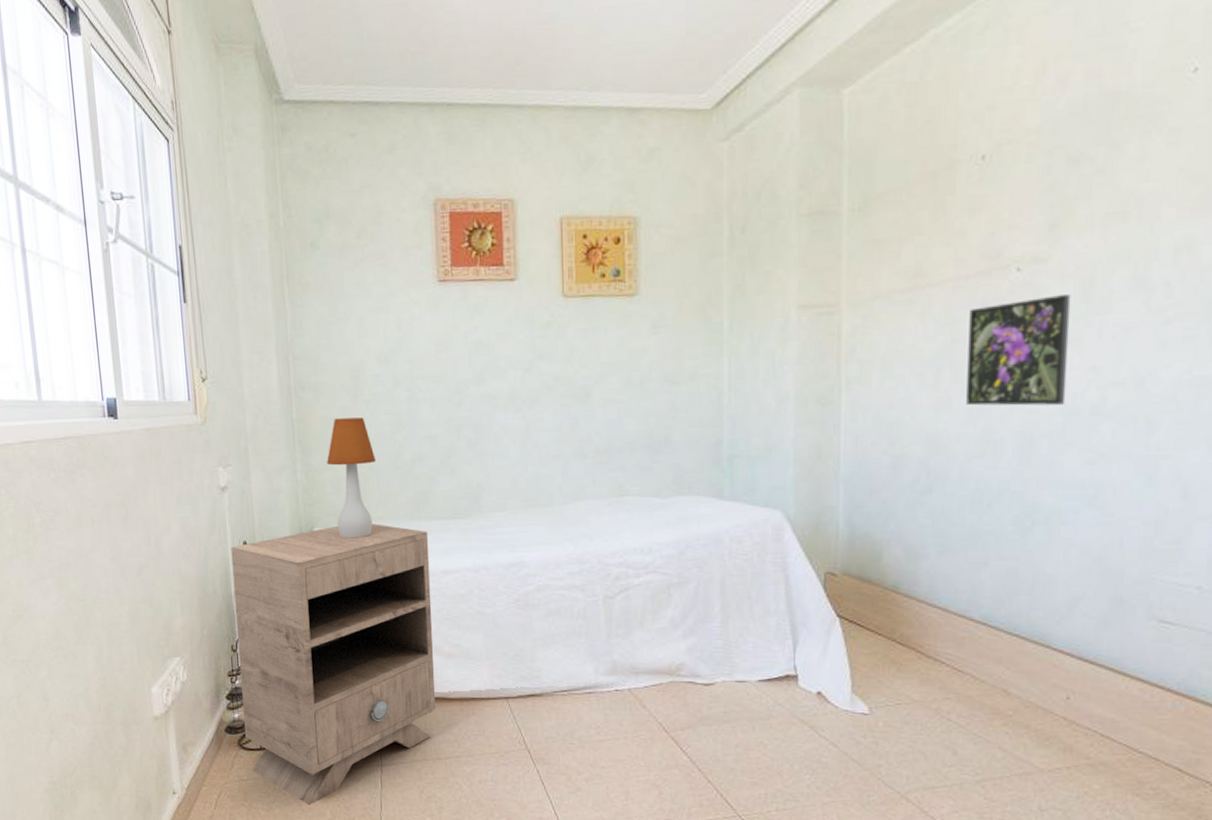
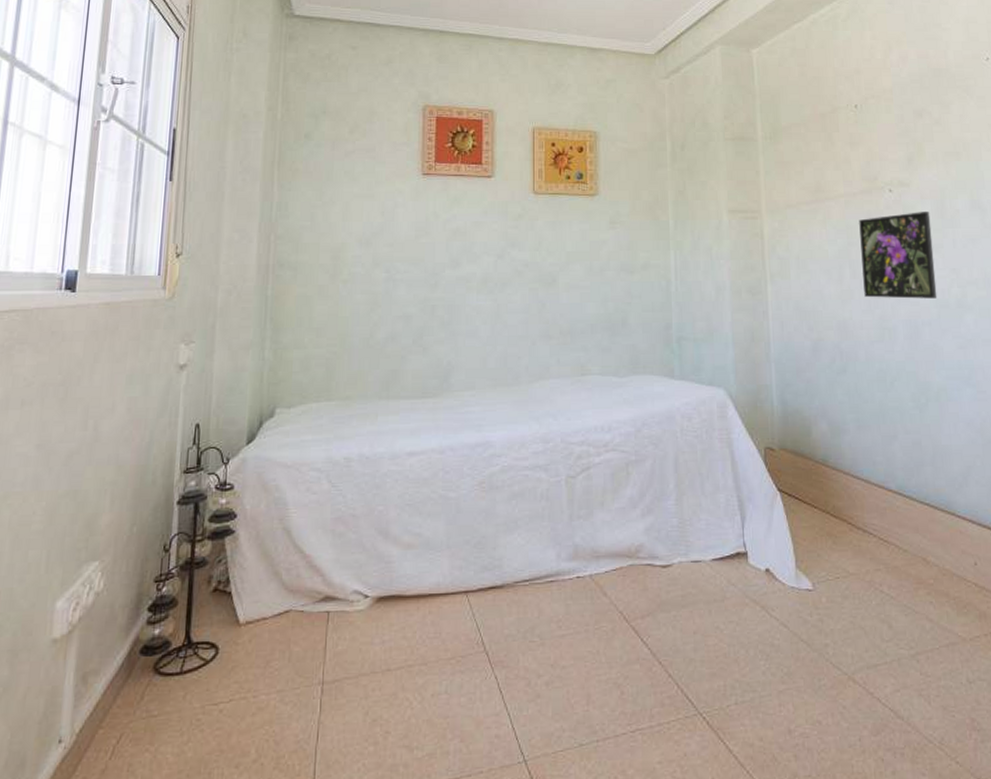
nightstand: present [231,524,435,805] -> none [164,403,396,743]
table lamp: present [326,417,376,539] -> none [297,296,348,420]

